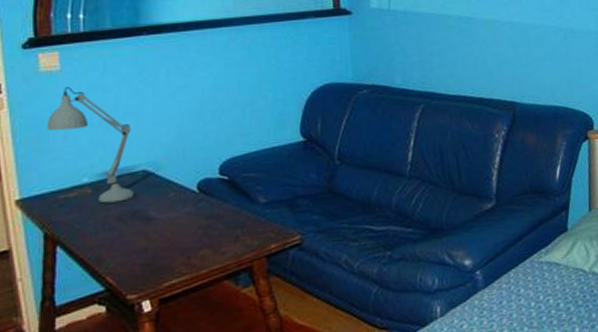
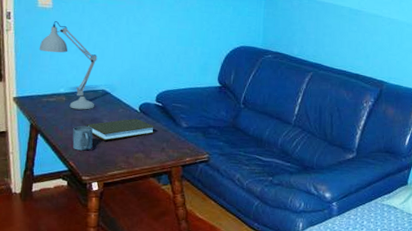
mug: none [107,223,137,260] -> present [72,125,93,151]
book: none [125,202,223,240] -> present [86,118,155,141]

